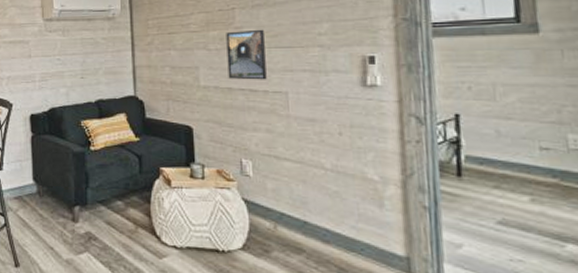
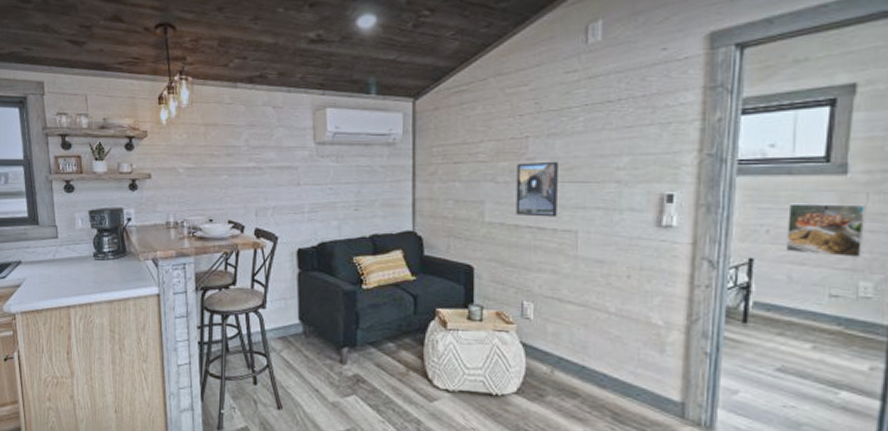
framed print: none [486,60,567,112] -> present [785,203,867,259]

